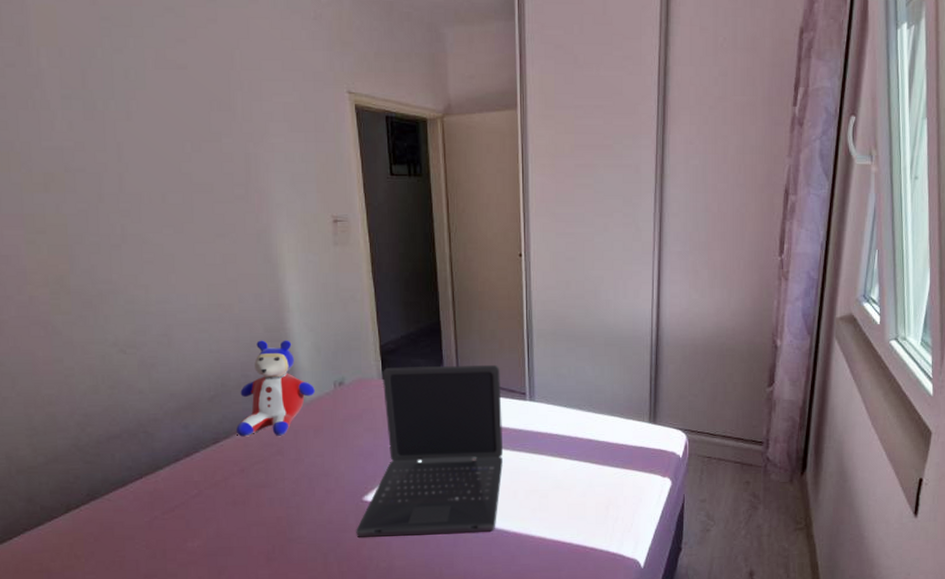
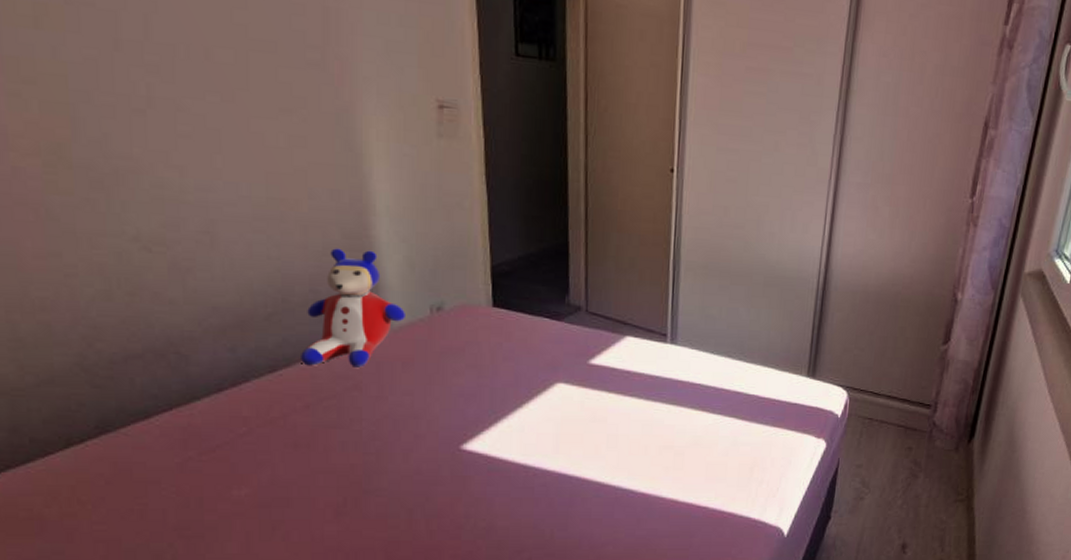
laptop: present [356,364,504,537] -> none [450,293,638,493]

